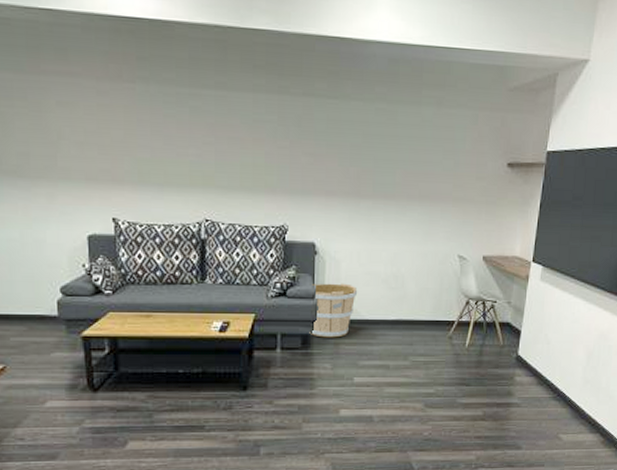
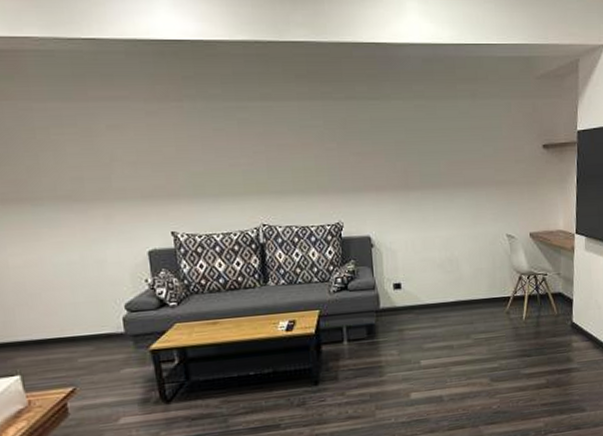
wooden bucket: present [309,283,358,338] -> none [371,271,416,326]

